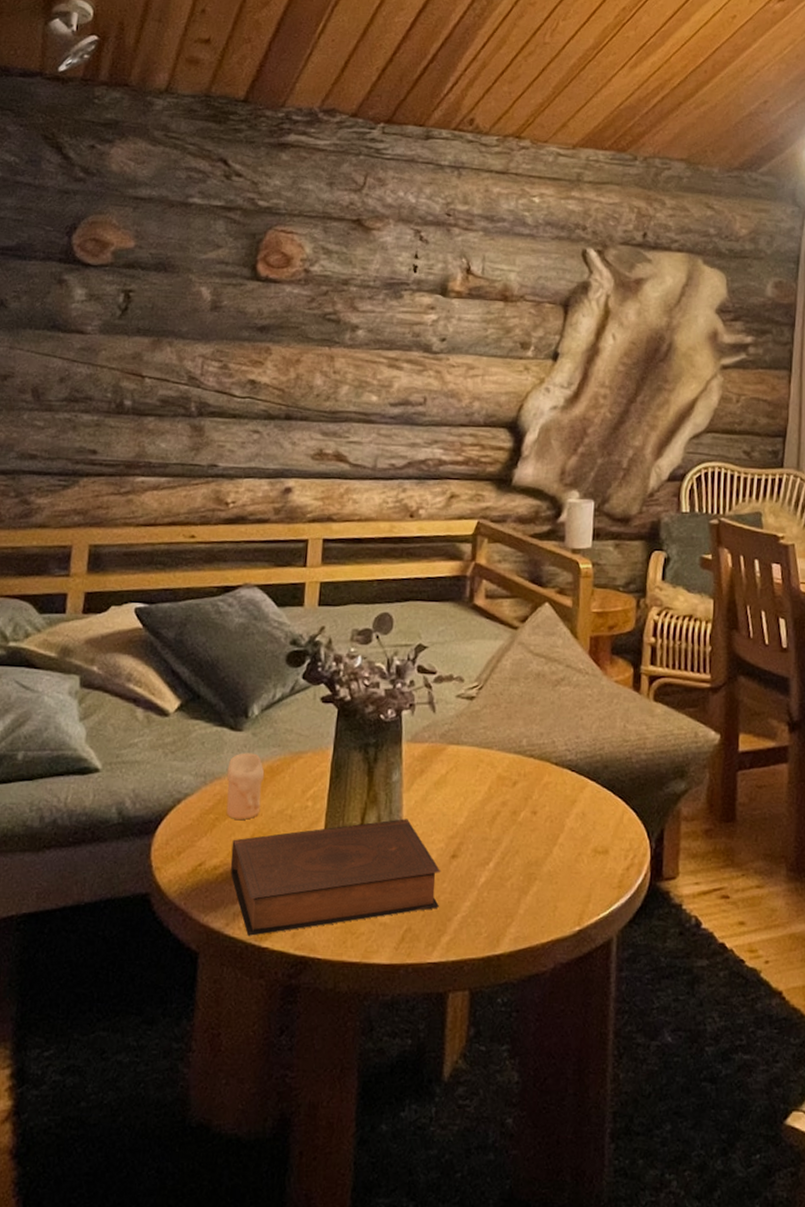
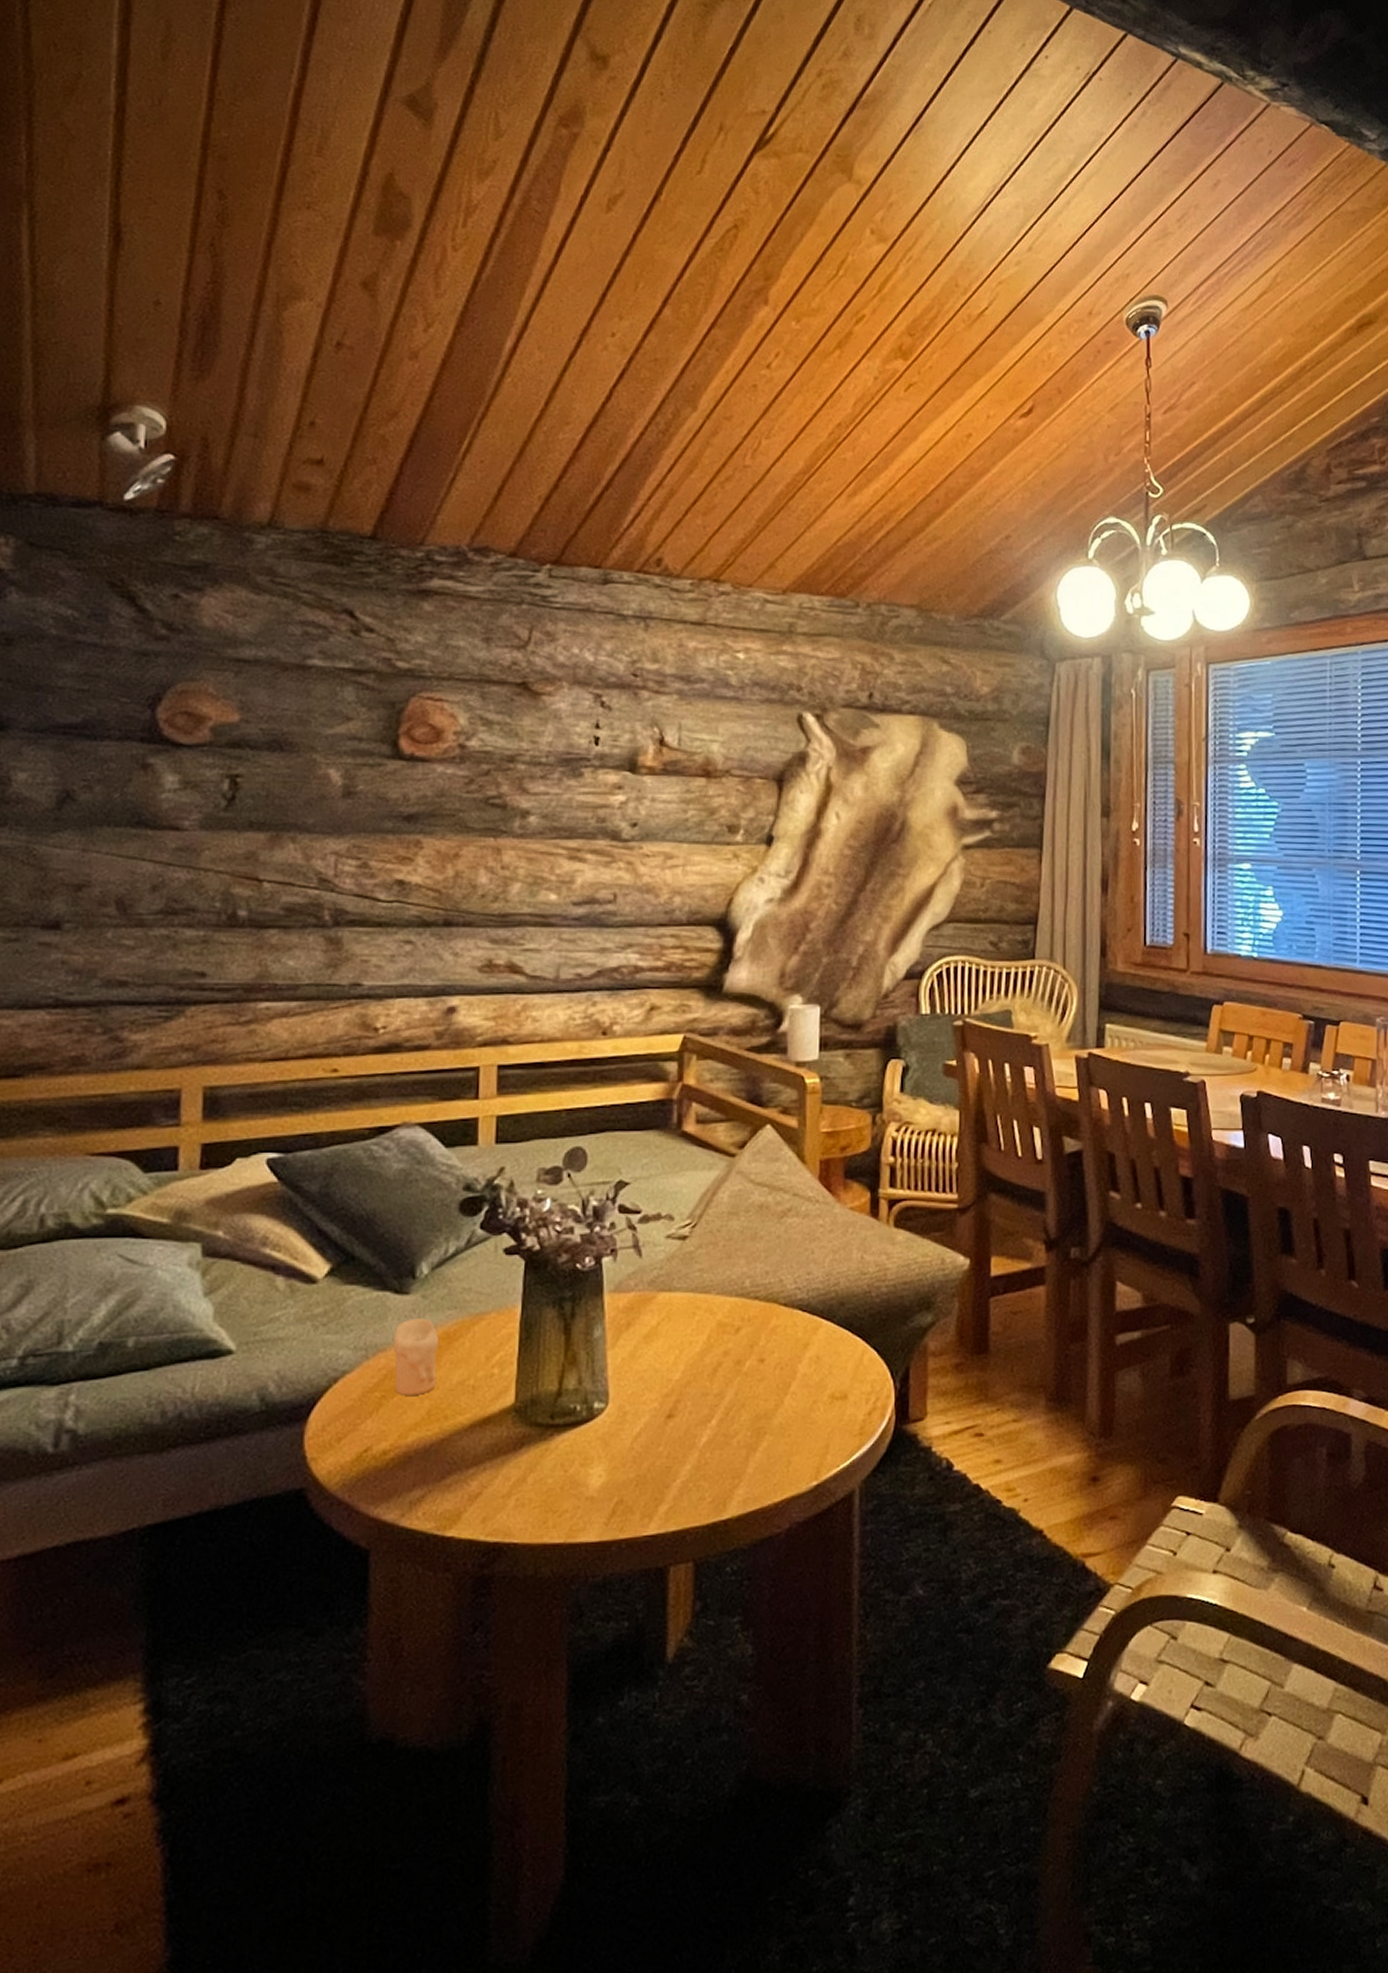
book: present [230,819,441,936] -> none [403,1379,656,1526]

